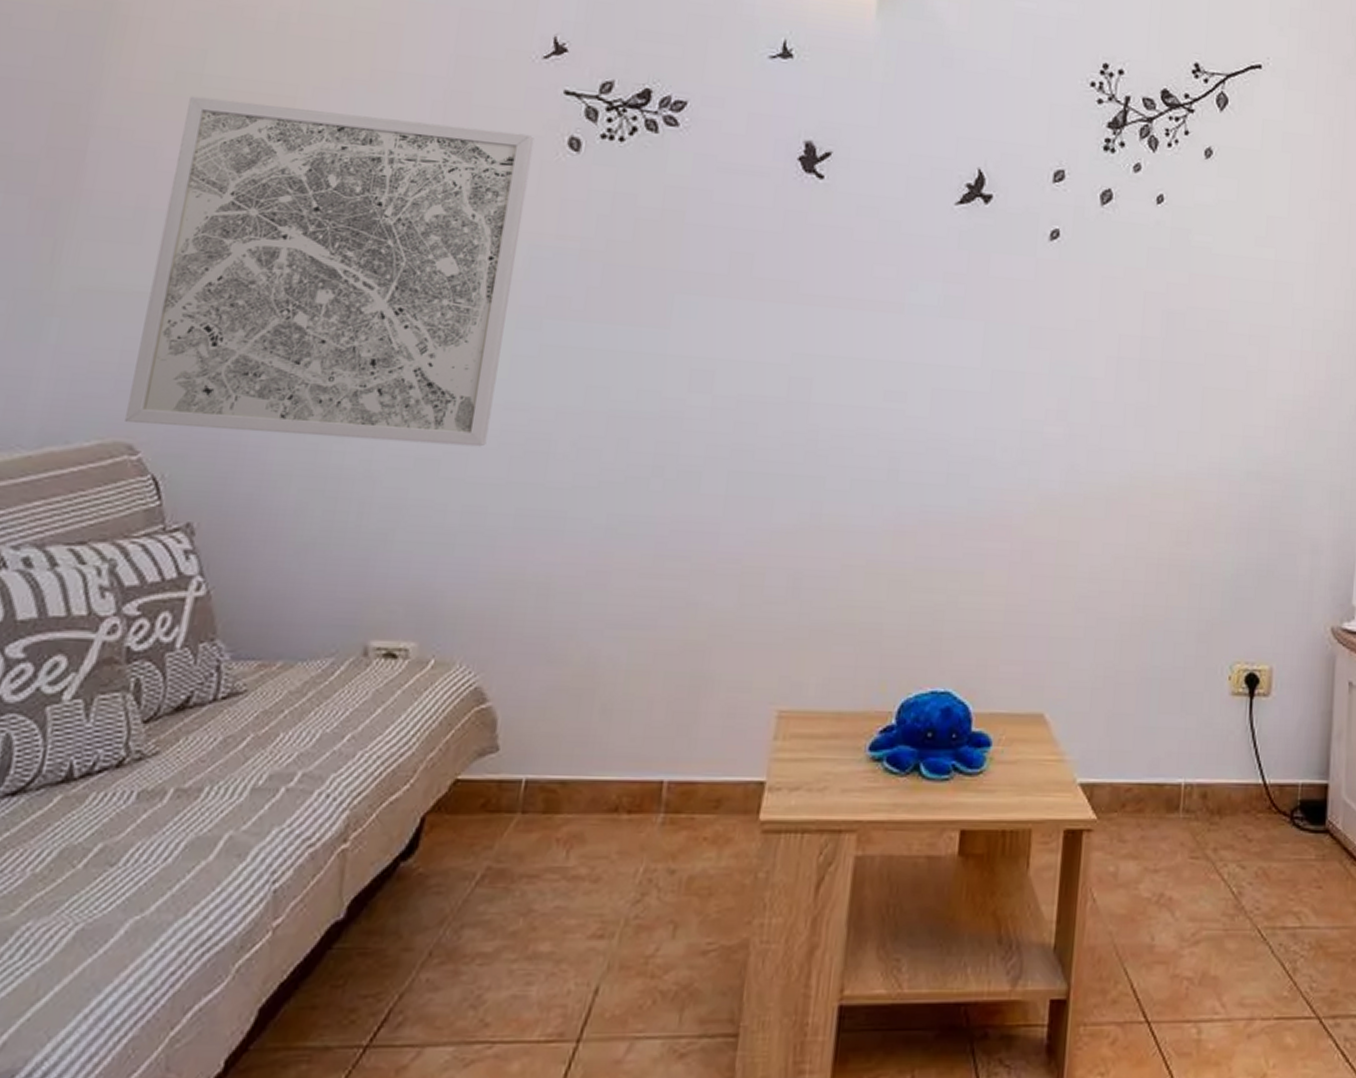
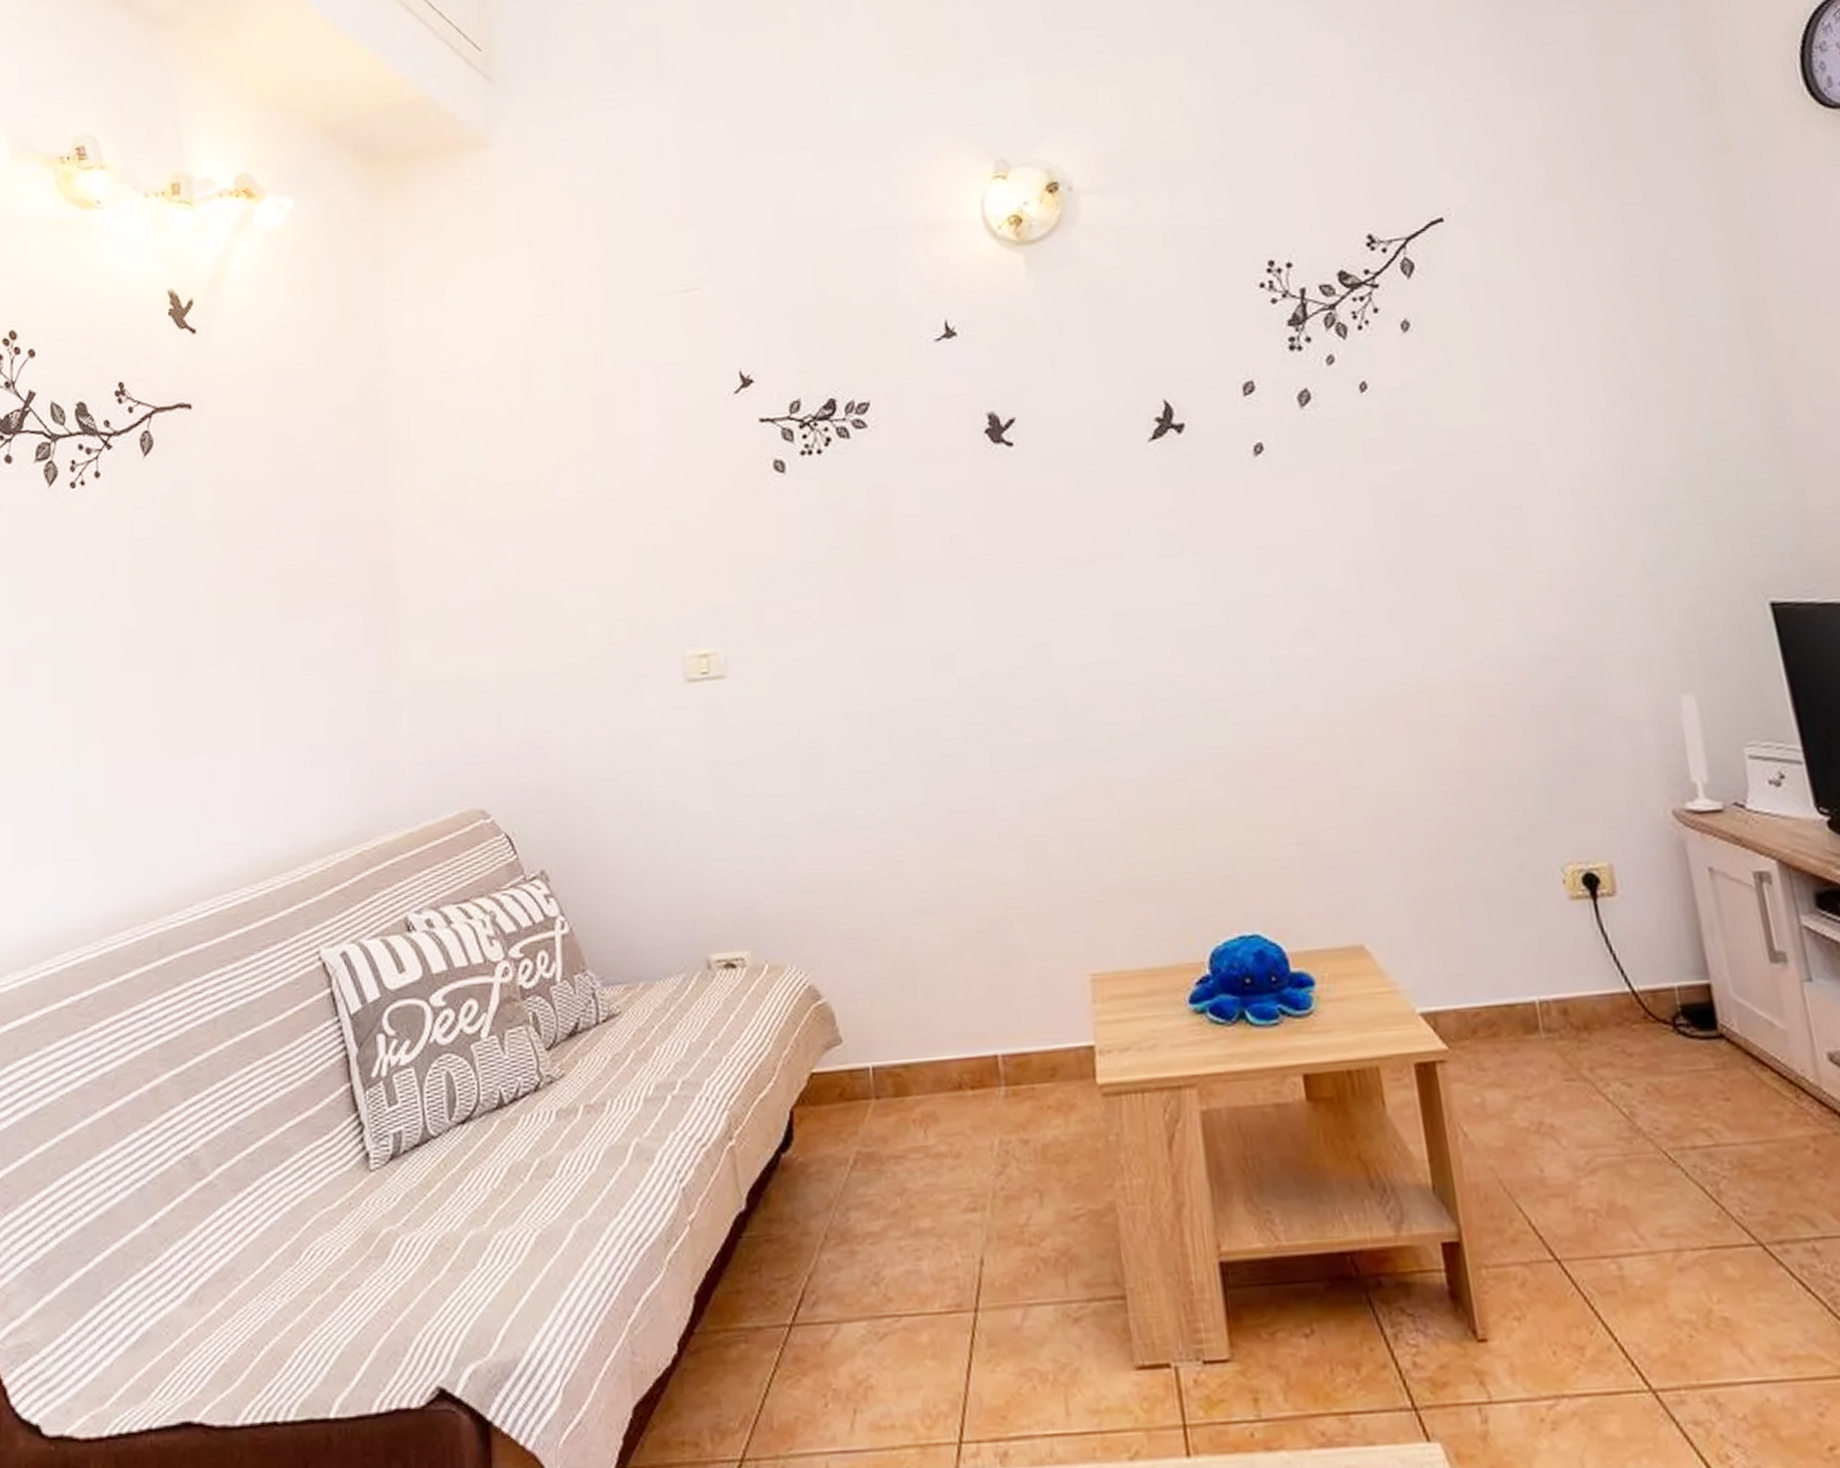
wall art: present [125,96,534,447] -> none [461,467,767,791]

